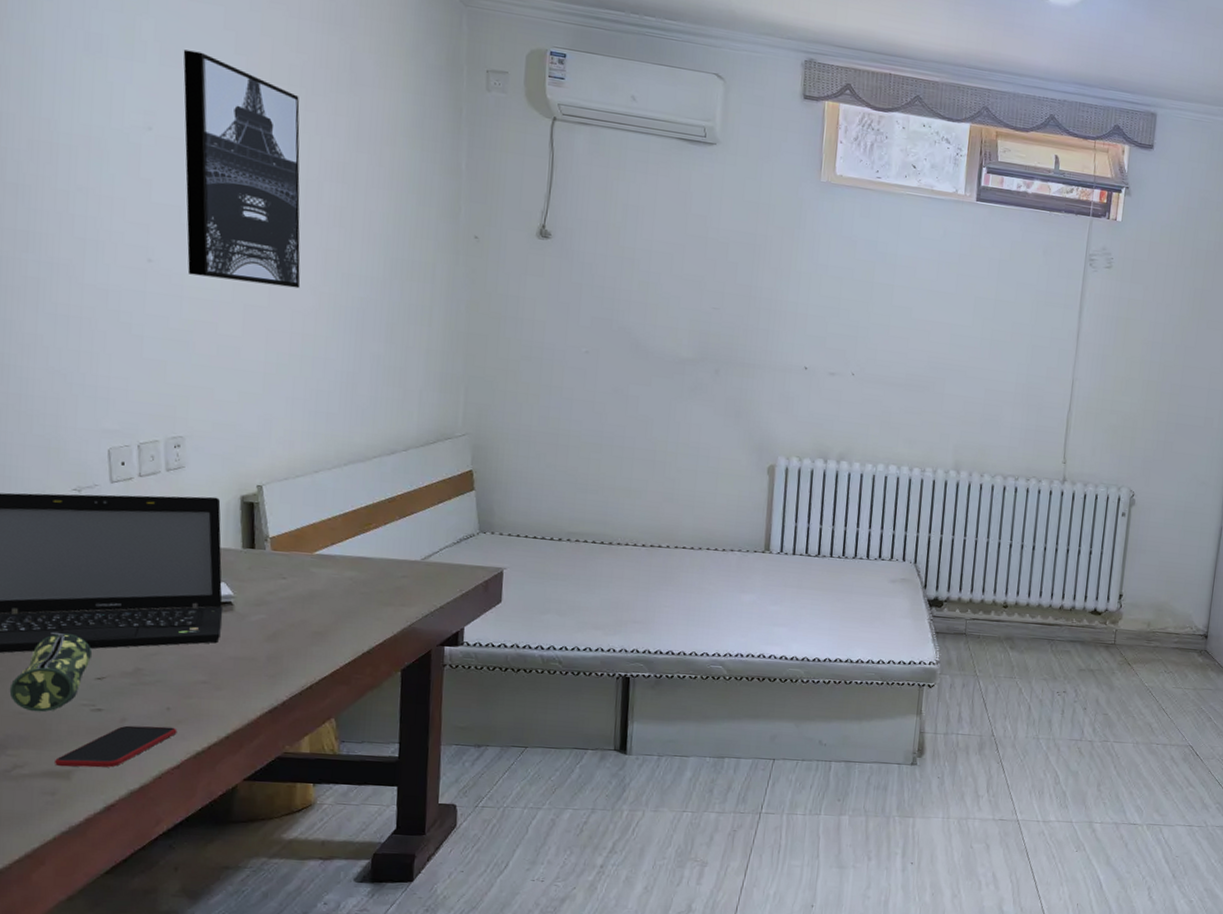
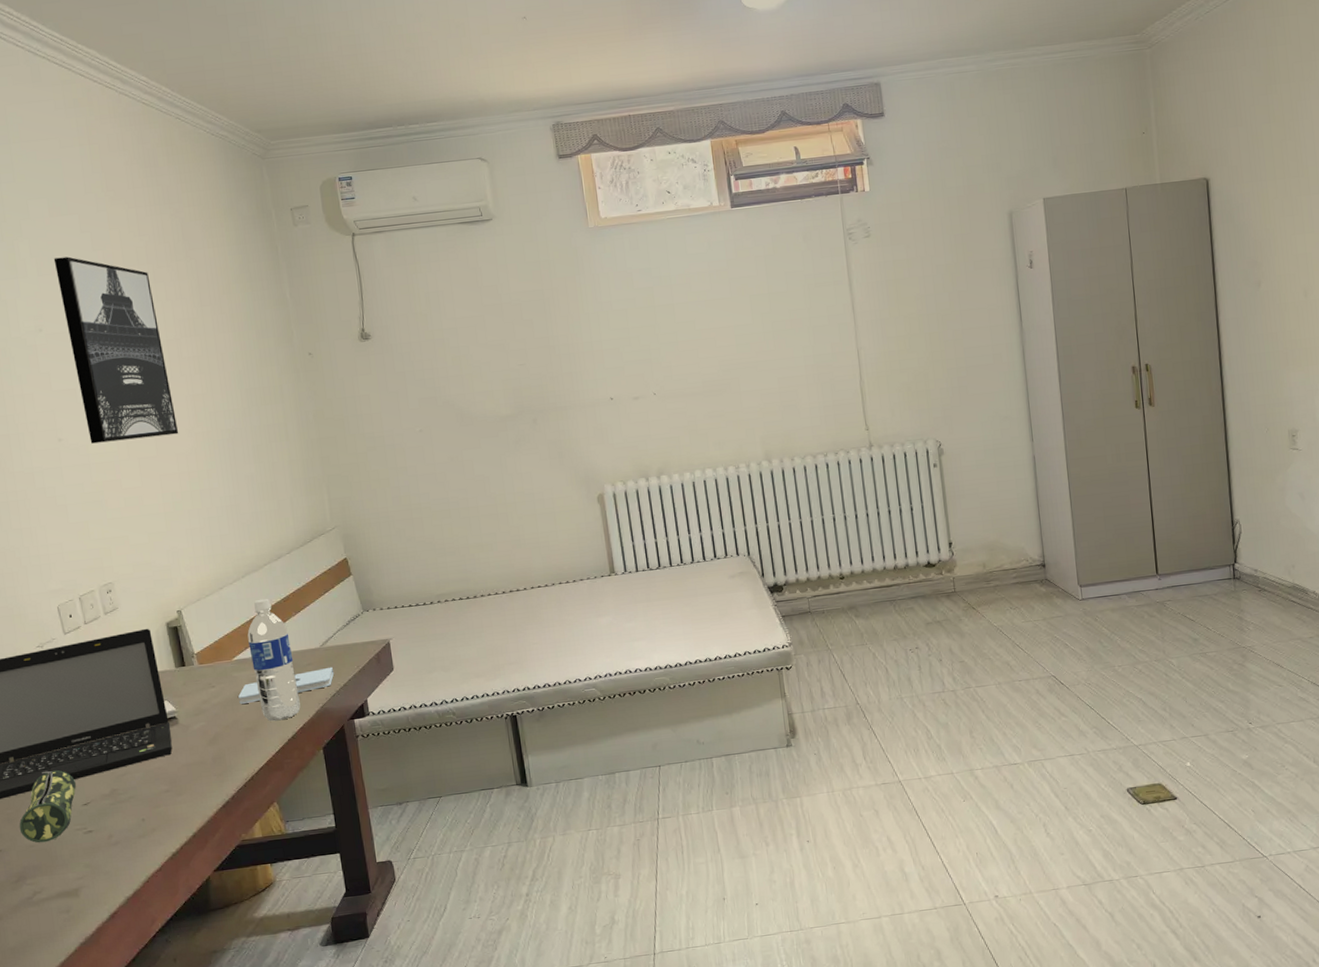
smartphone: present [55,725,178,768] -> none [64,835,154,887]
notepad: none [312,582,432,606] -> present [238,666,334,704]
water bottle: none [336,493,387,631] -> present [247,598,301,722]

